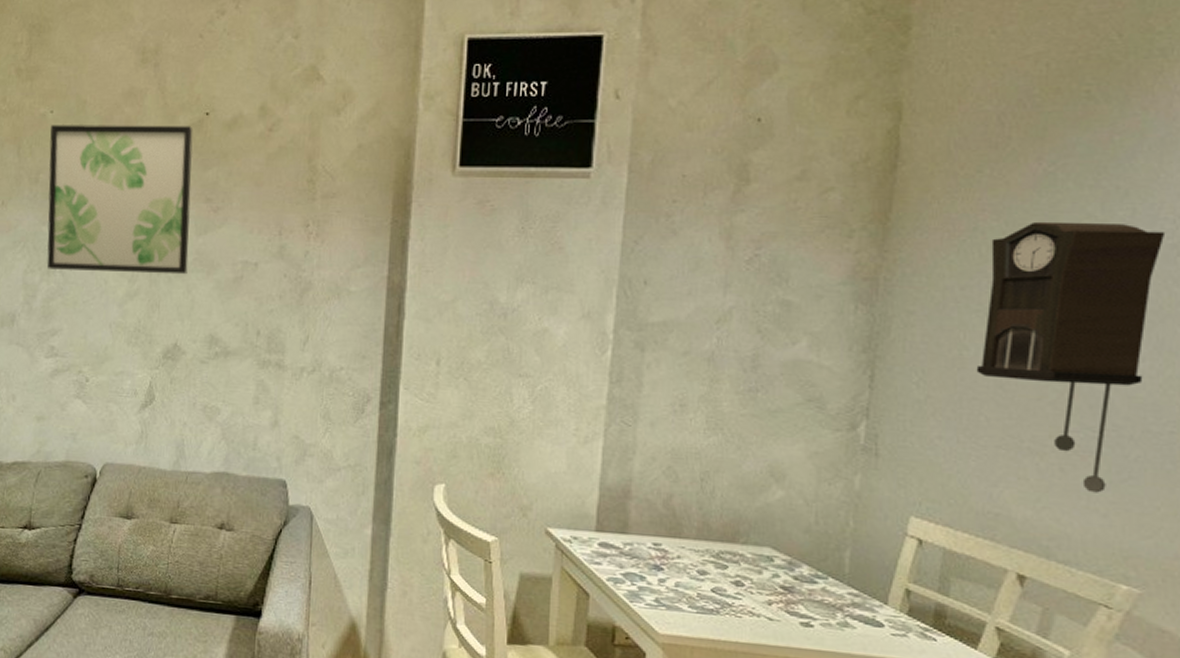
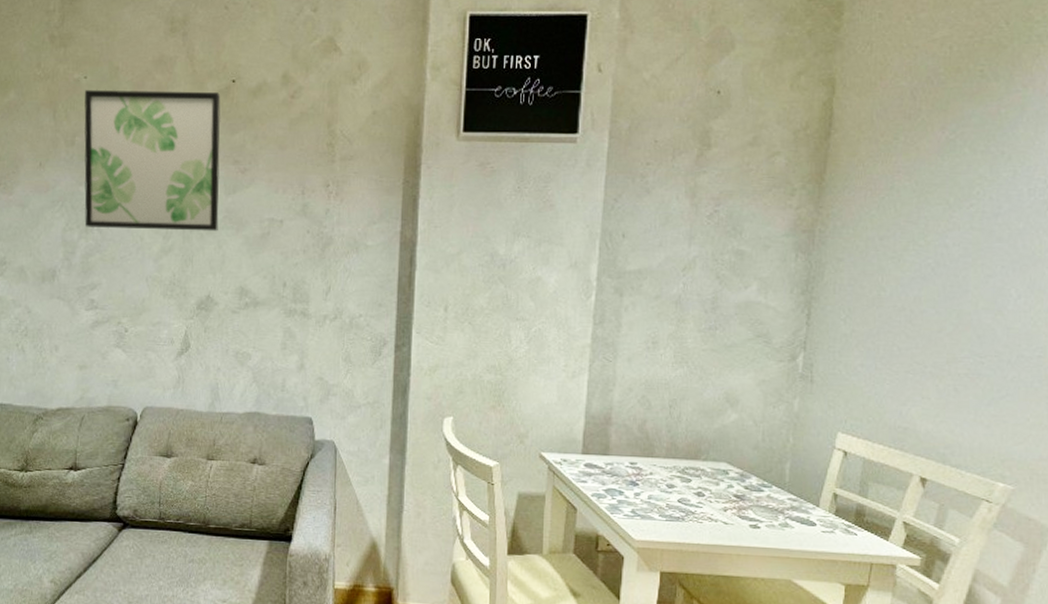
pendulum clock: present [976,221,1166,493] -> none [891,181,1039,408]

